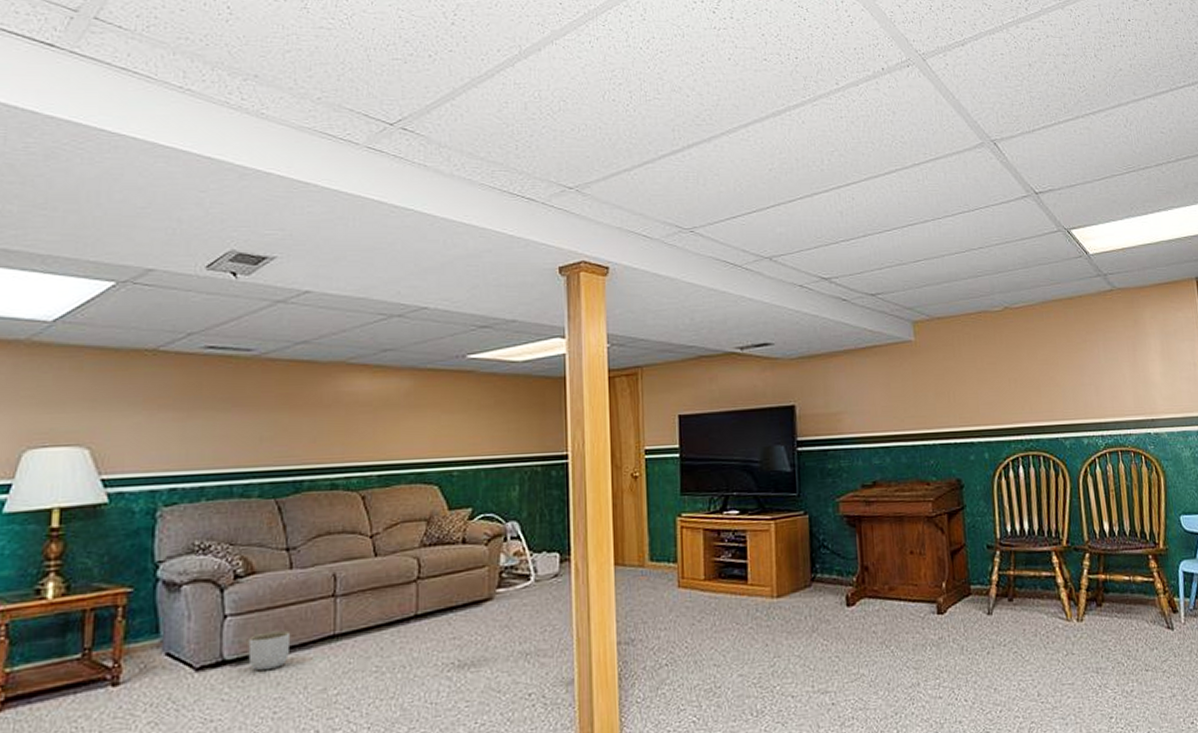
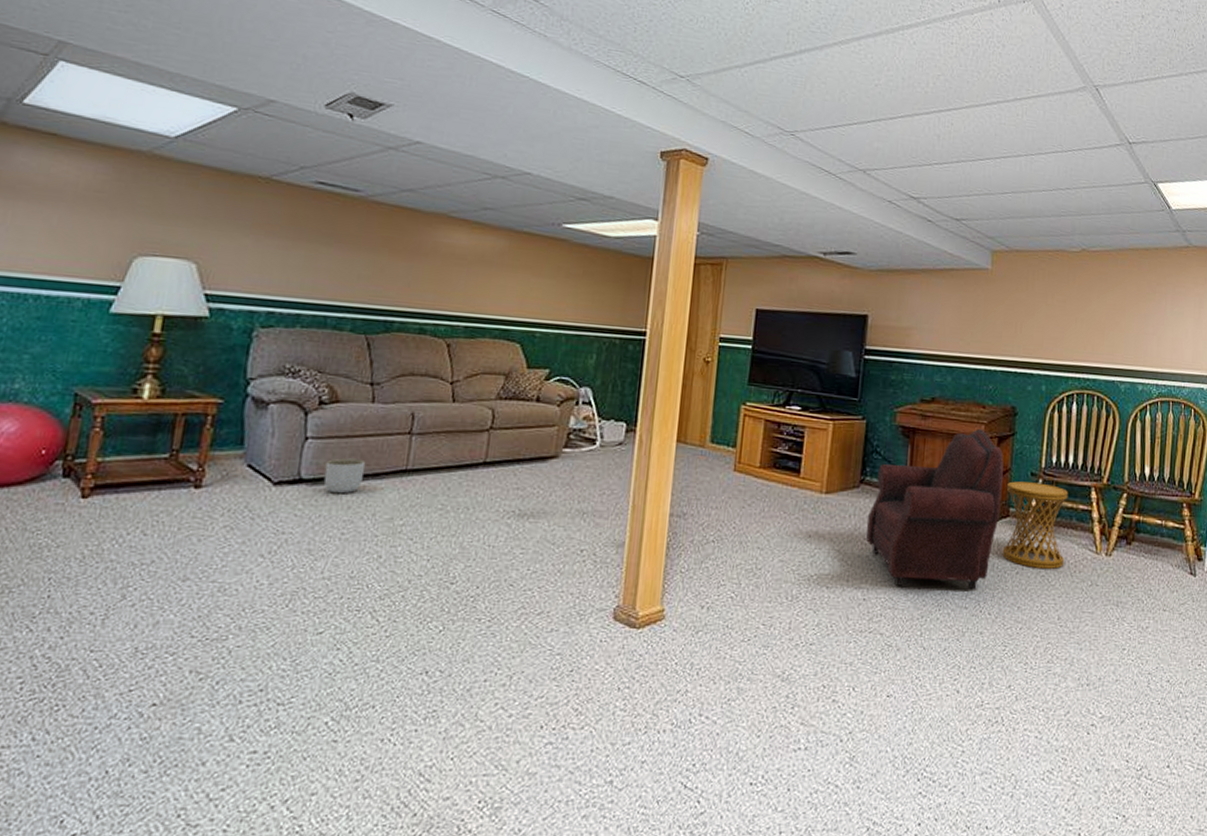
armchair: none [824,507,962,685] -> present [866,429,1004,590]
side table: none [964,554,1036,646] -> present [1002,481,1068,570]

